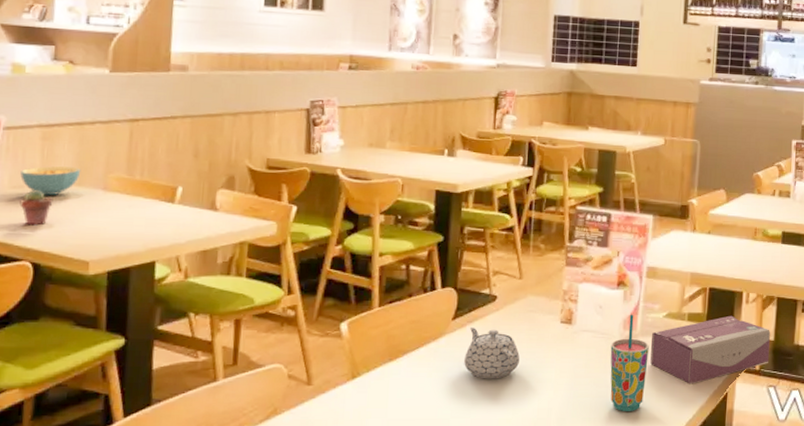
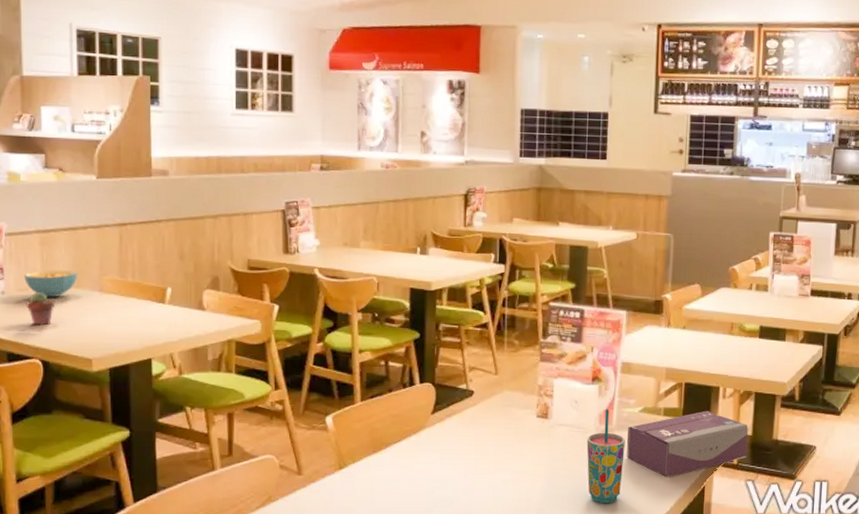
teapot: present [464,328,520,379] -> none [445,422,498,471]

